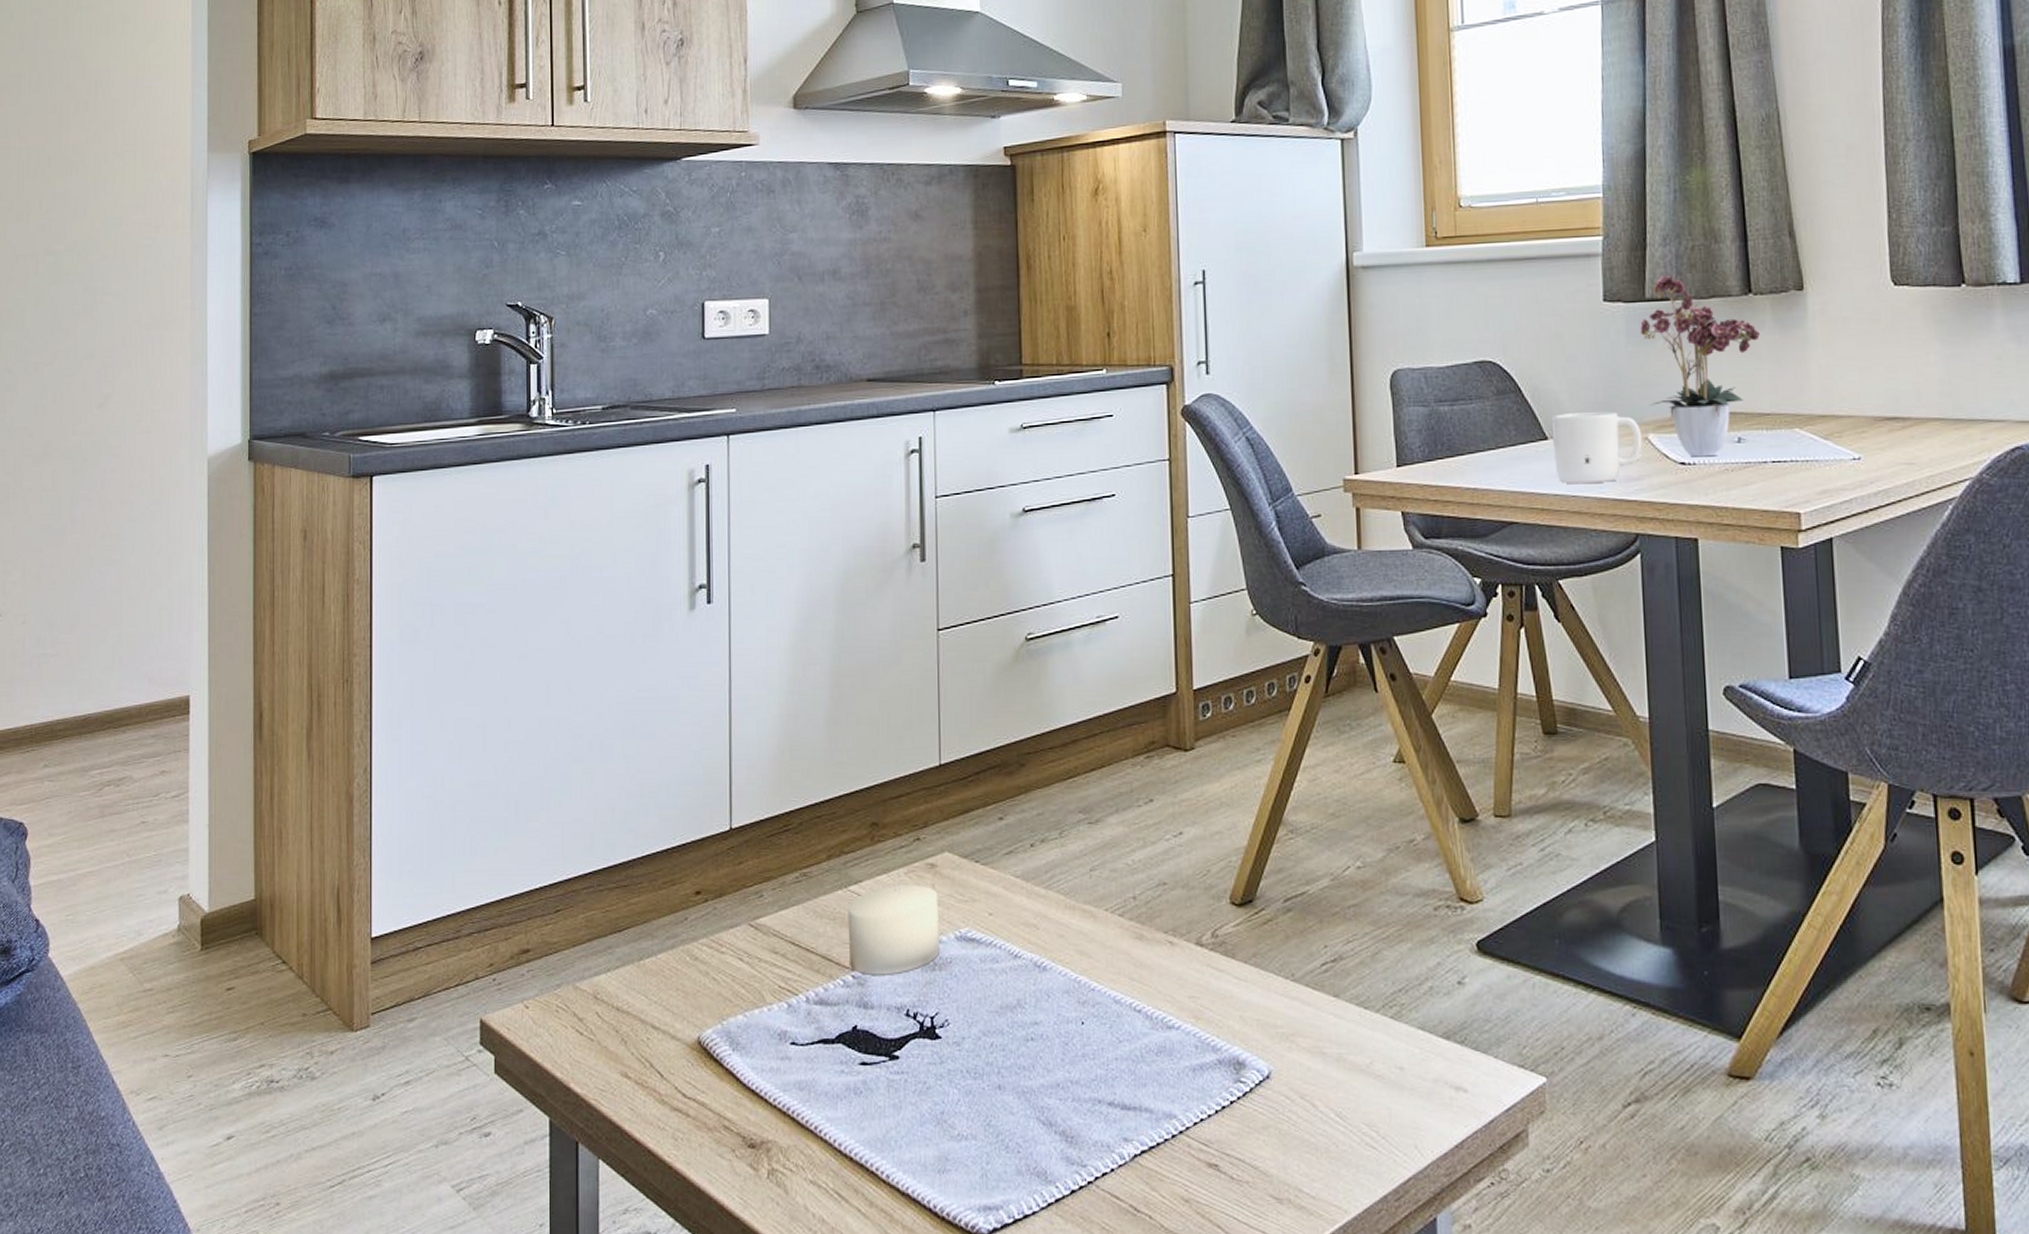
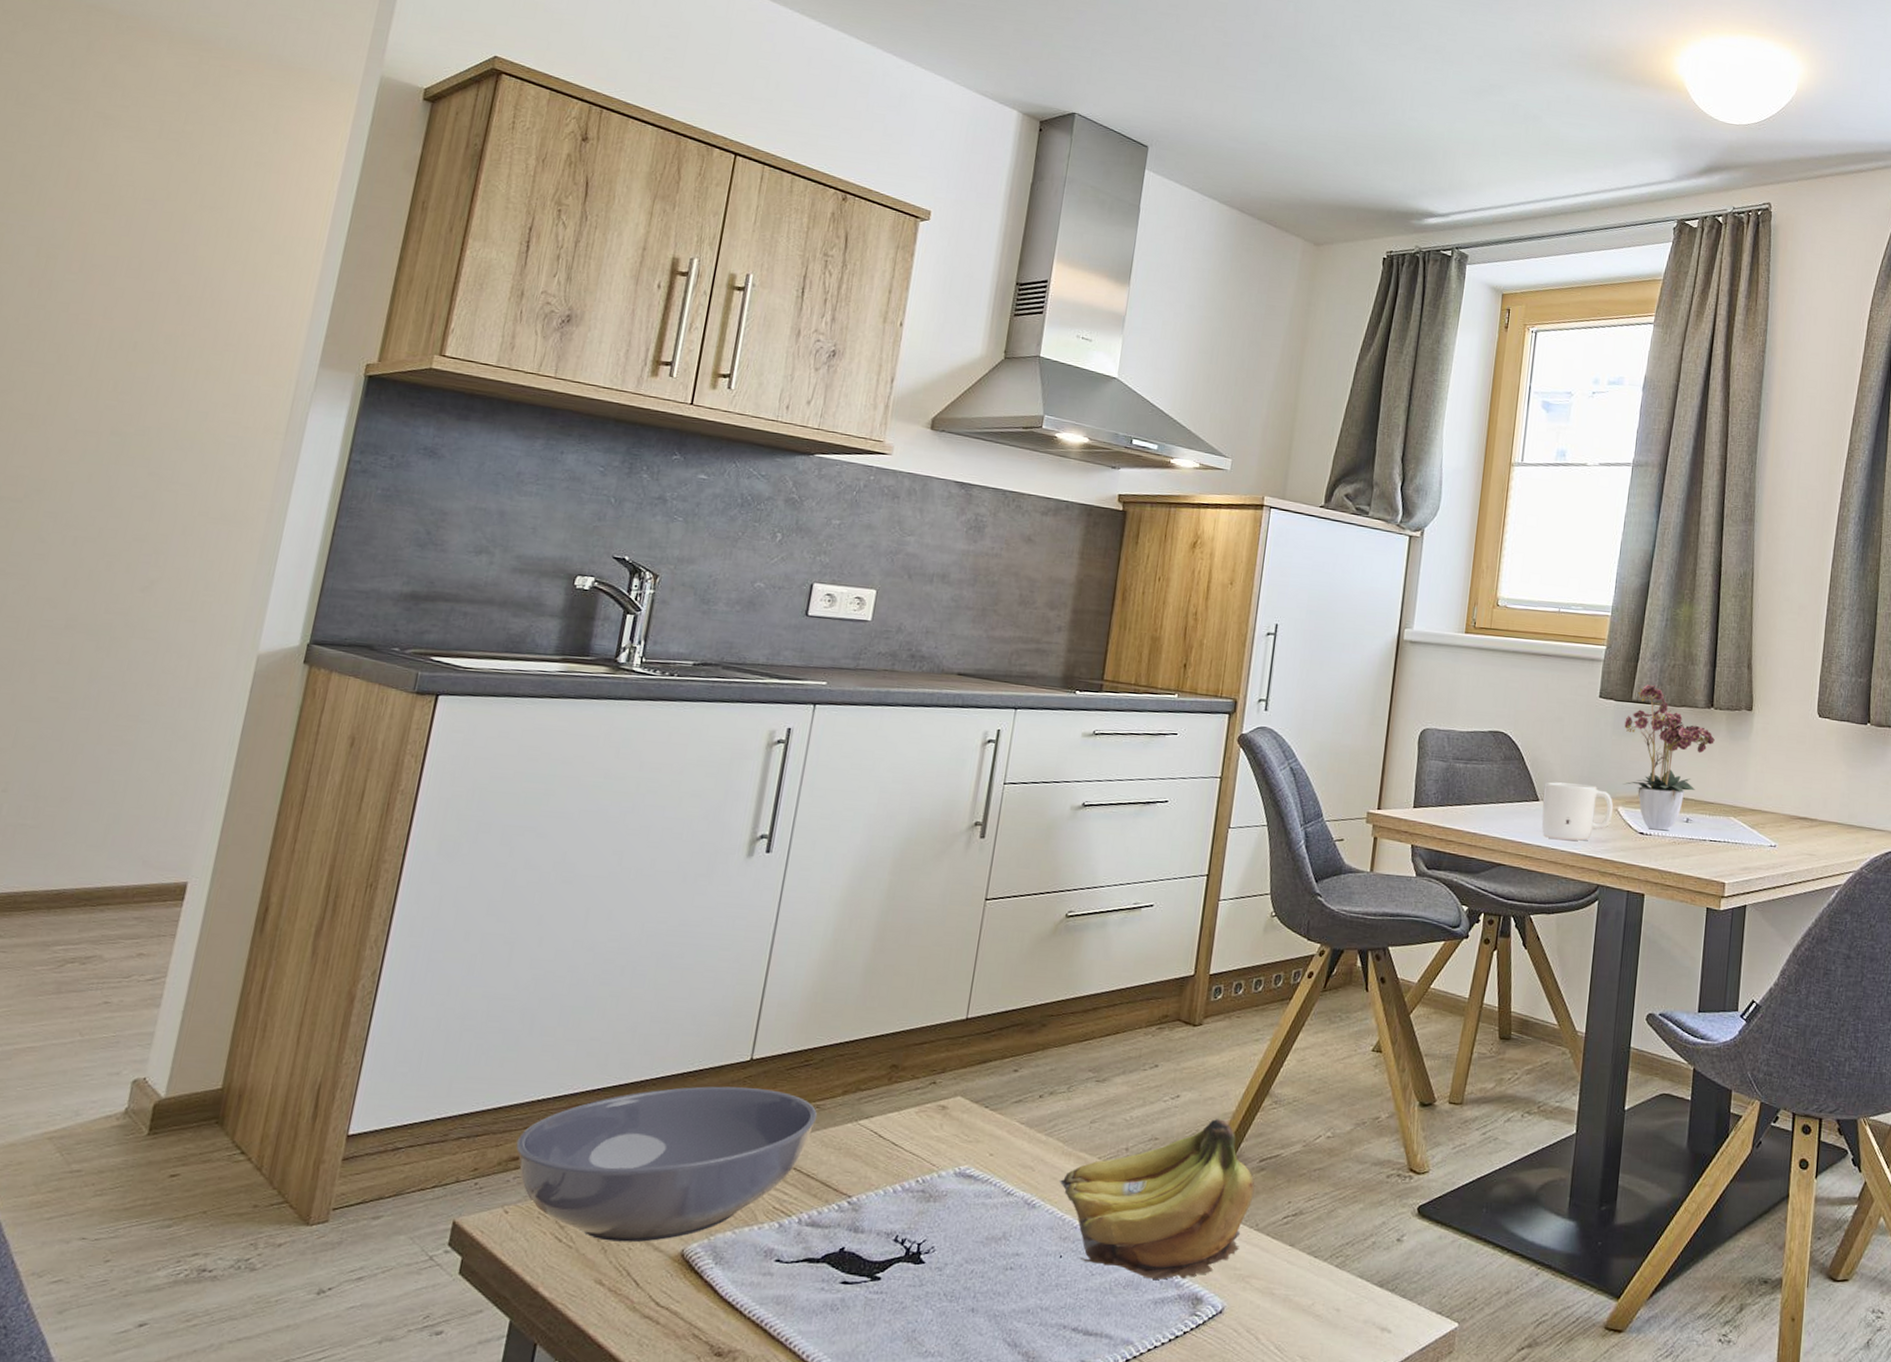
bowl: none [523,860,806,1032] -> present [516,1086,818,1242]
candle: present [847,884,939,975] -> none [847,1121,945,1204]
fruit: none [1066,856,1284,1043] -> present [1058,1119,1255,1280]

